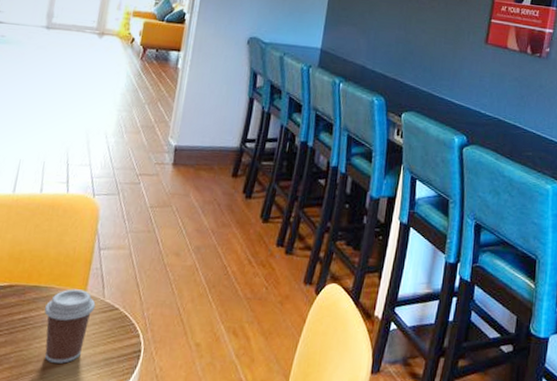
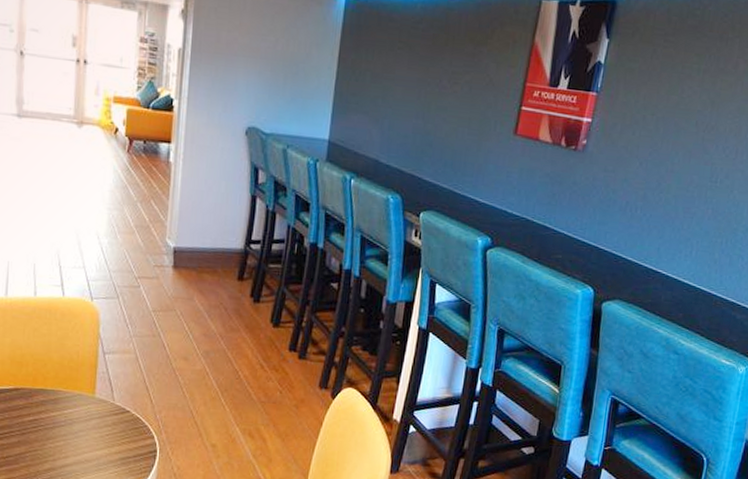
coffee cup: present [44,289,96,364] -> none [53,392,106,462]

